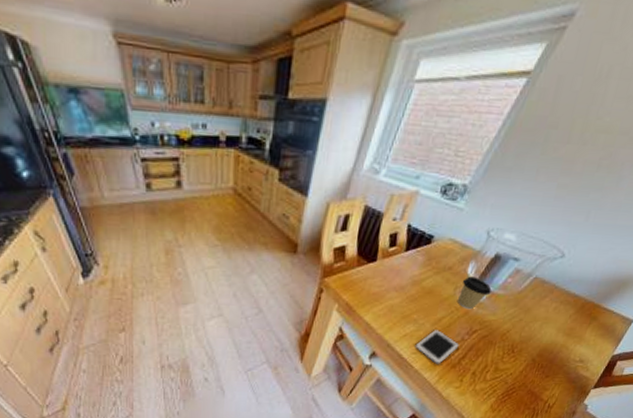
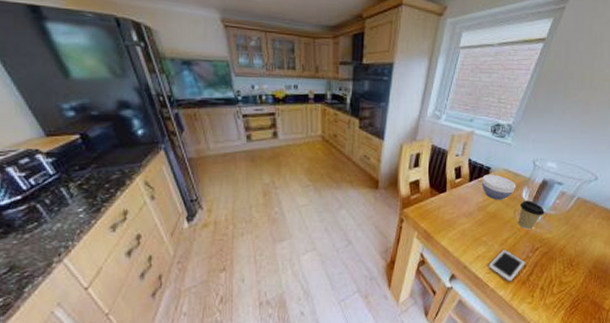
bowl: none [420,243,462,275] -> present [482,174,516,200]

